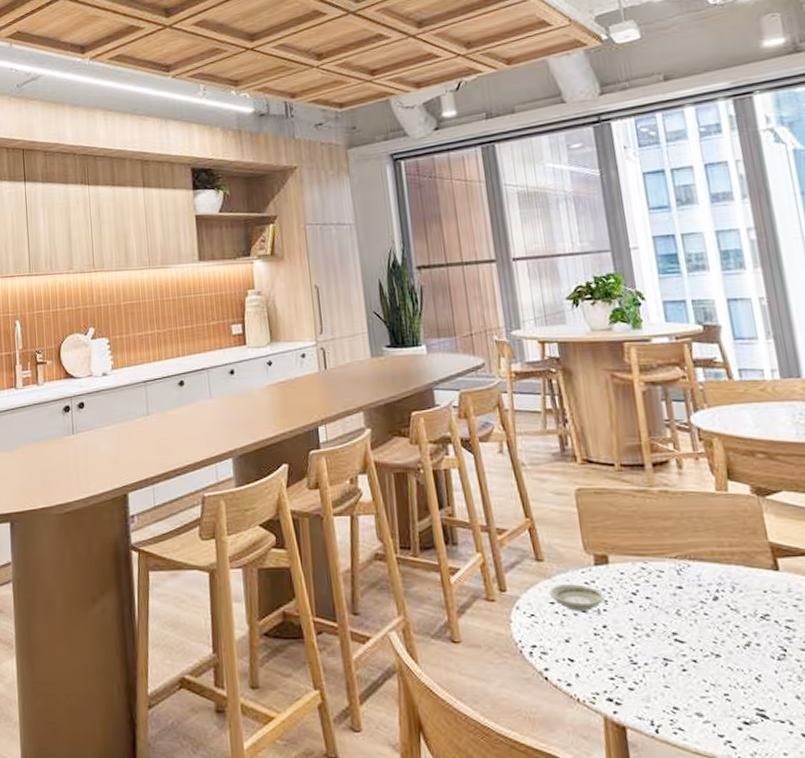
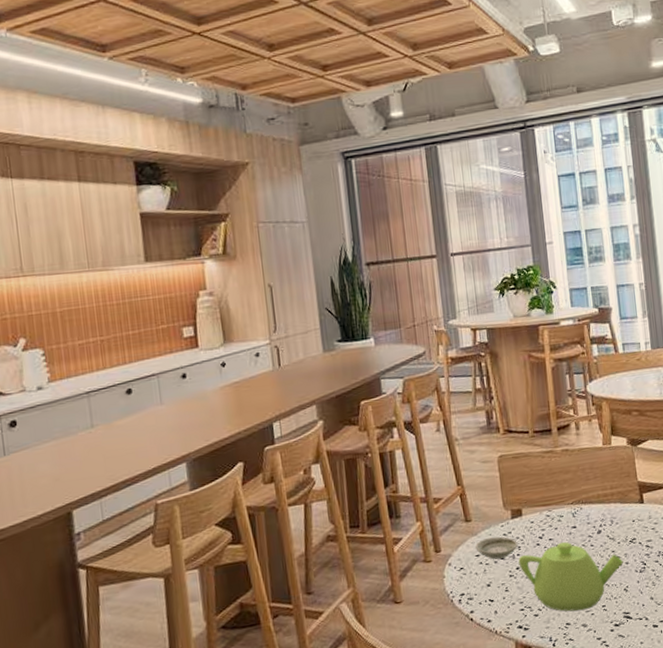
teapot: none [605,603,752,695] -> present [518,542,623,612]

